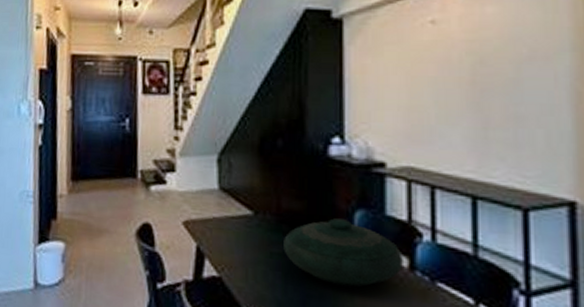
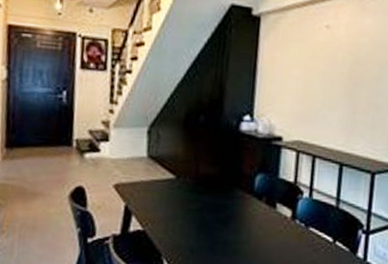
decorative bowl: present [283,218,403,288] -> none [198,181,288,234]

